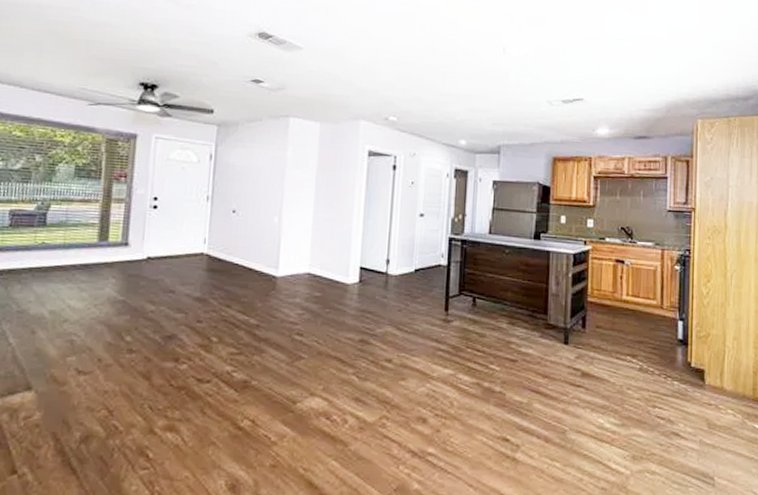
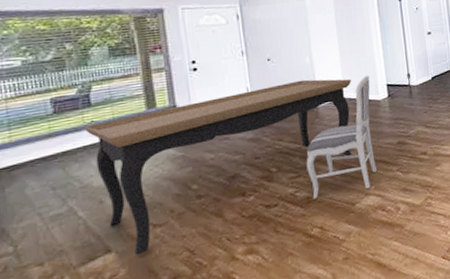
dining table: none [34,241,320,401] -> present [84,79,352,256]
dining chair: none [250,252,342,387] -> present [306,76,378,199]

